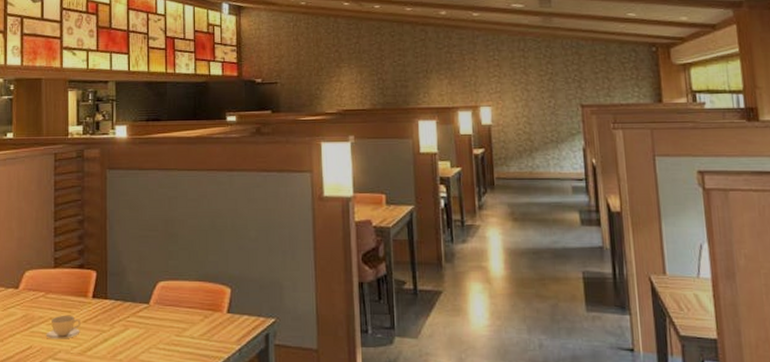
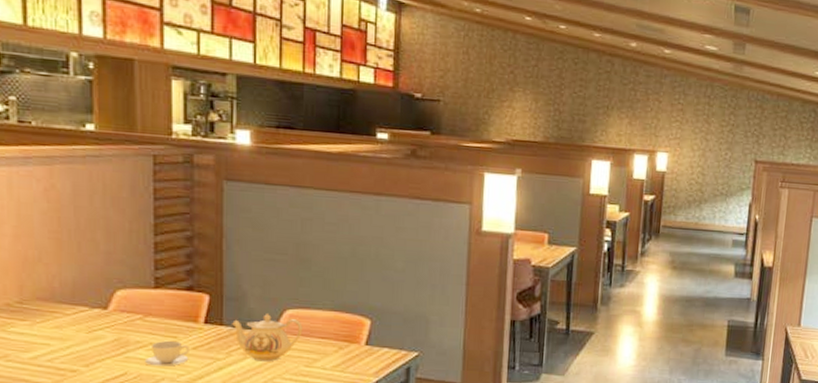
teapot: none [113,285,173,332] -> present [231,312,303,362]

